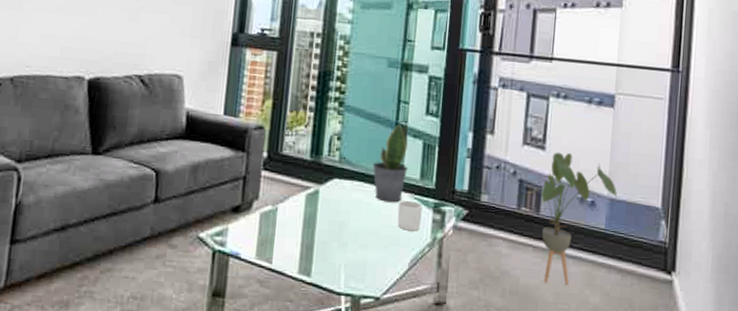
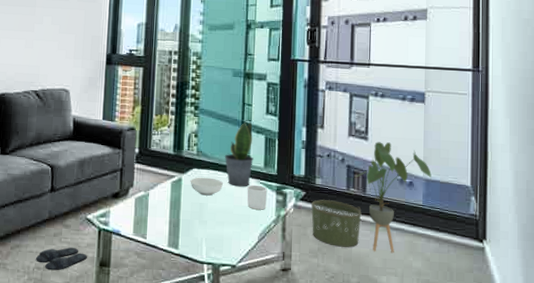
slippers: none [132,273,197,301] -> present [36,247,87,271]
bowl: none [329,189,369,213] -> present [190,177,223,196]
basket: none [473,220,534,279] -> present [310,199,362,248]

